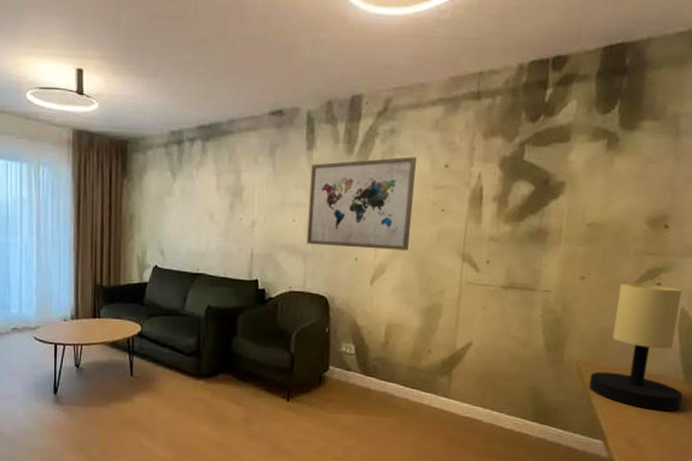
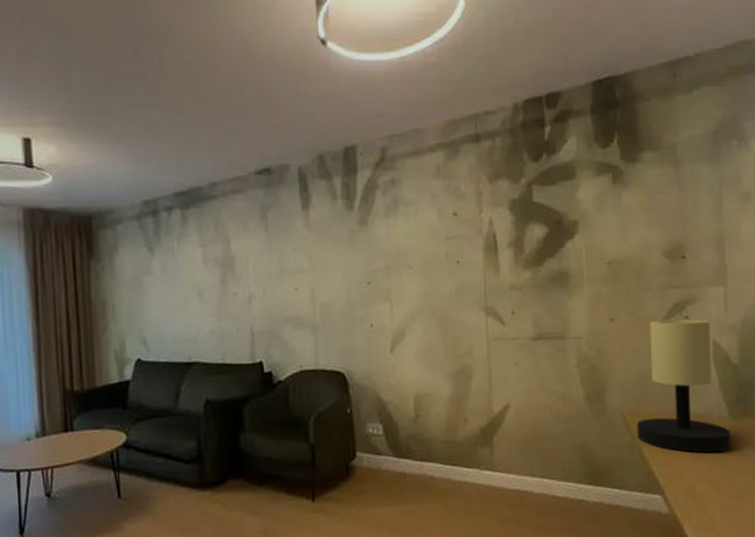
wall art: present [306,157,416,251] -> none [309,207,427,315]

